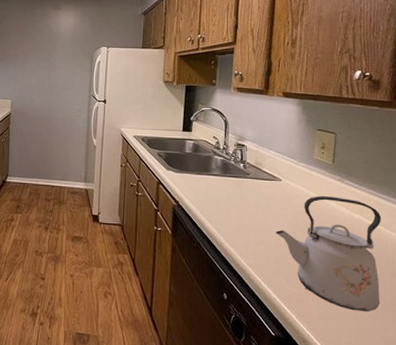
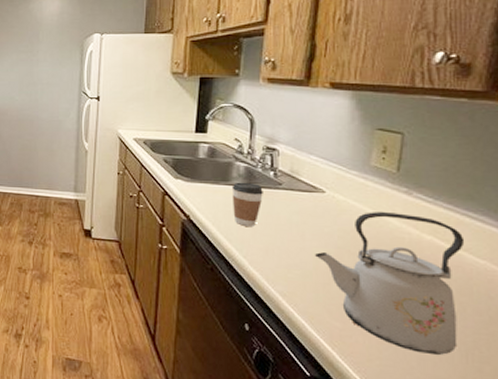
coffee cup: none [211,172,236,210] -> present [231,182,263,226]

